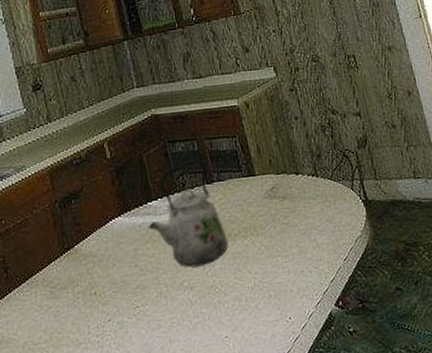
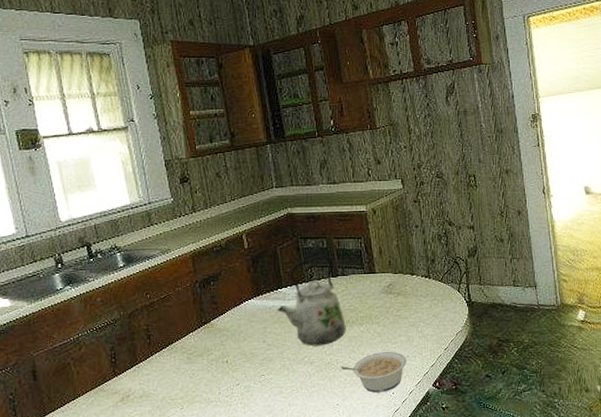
legume: none [227,267,302,320] -> present [341,352,407,393]

